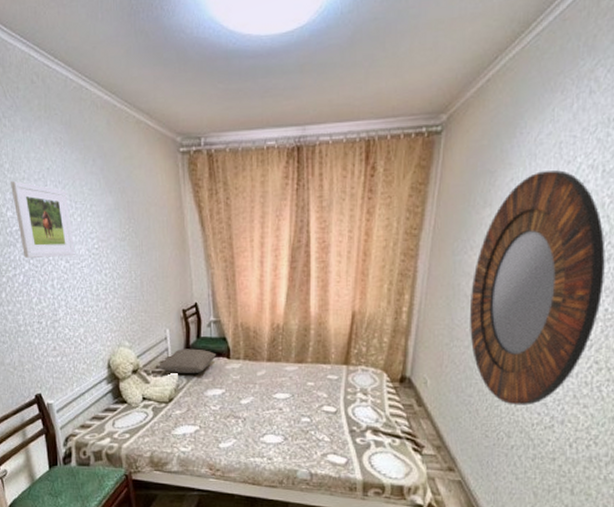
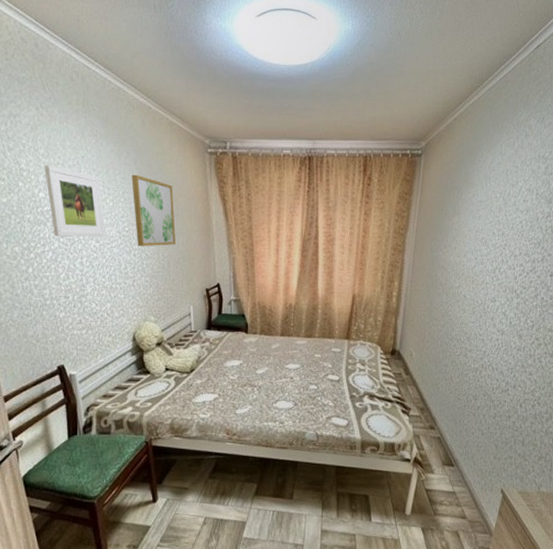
wall art: none [99,184,148,266] -> present [132,174,176,247]
pillow: present [156,348,216,373] -> none [180,324,235,346]
home mirror: present [470,170,606,405] -> none [445,191,540,373]

